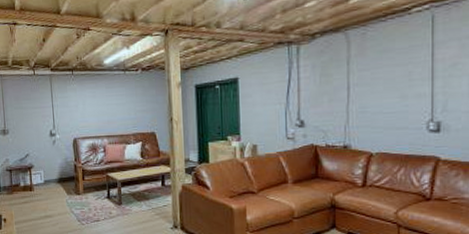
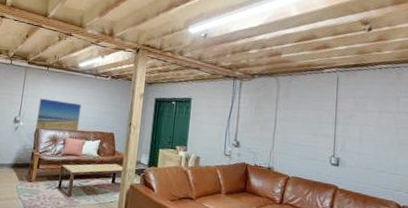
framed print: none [71,105,117,140] -> present [36,98,82,133]

